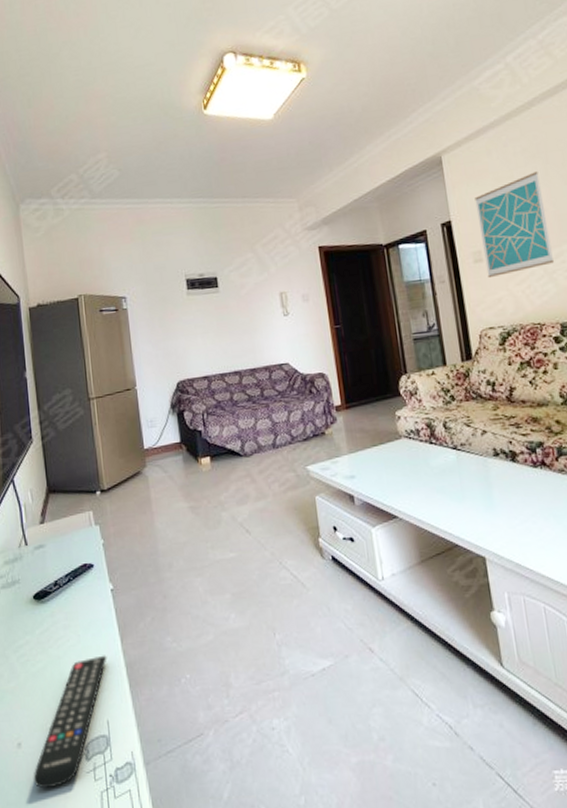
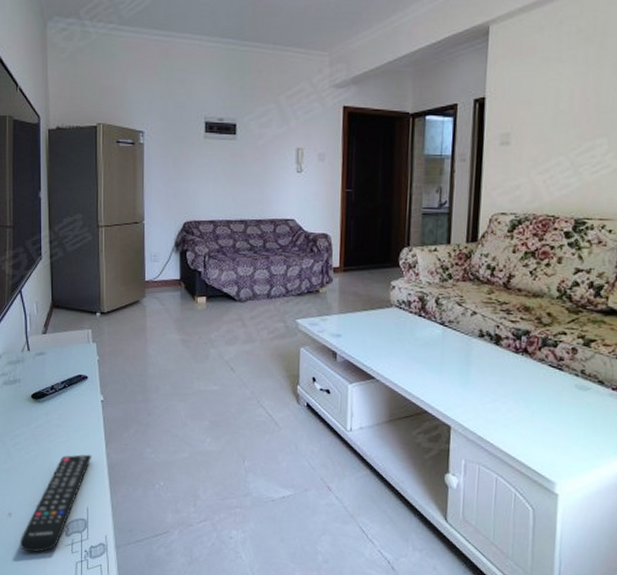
wall art: present [475,172,555,279] -> none [511,57,589,163]

